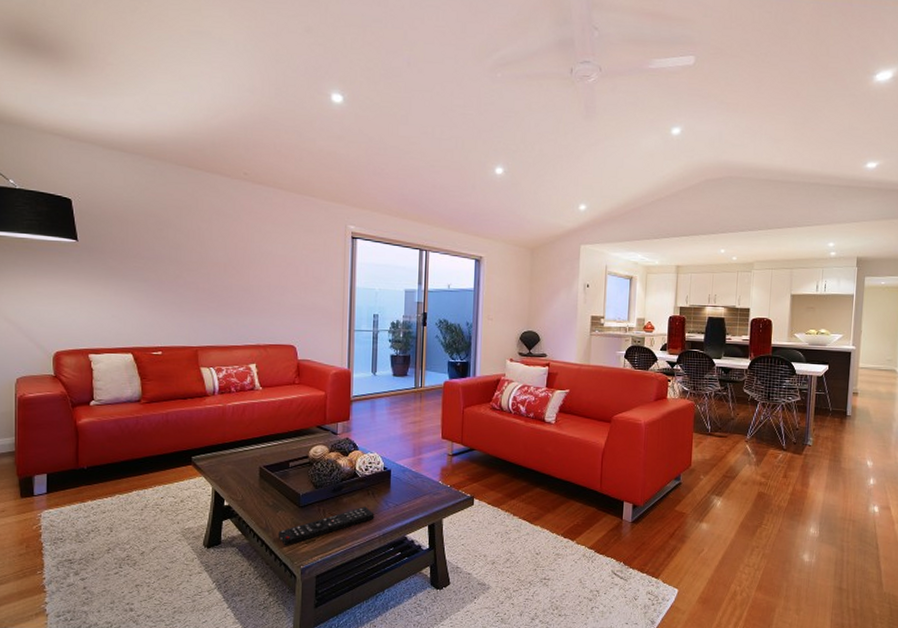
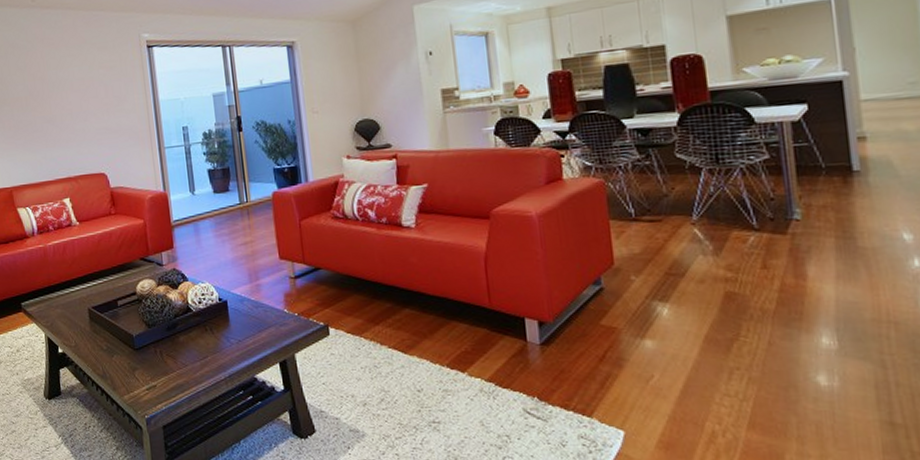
remote control: present [278,506,375,546] -> none [116,345,217,394]

